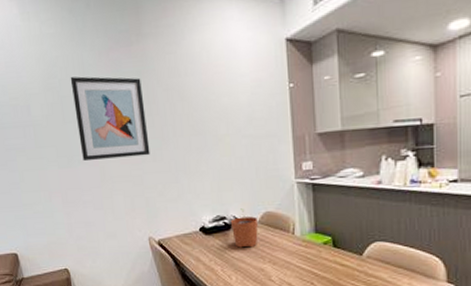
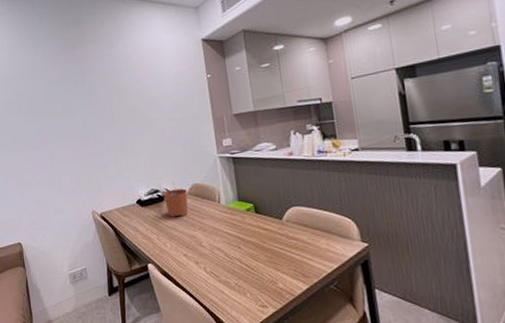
wall art: present [70,76,150,160] -> none [25,76,92,146]

